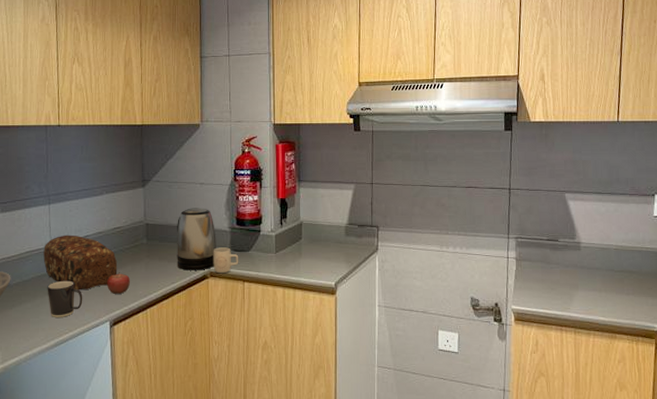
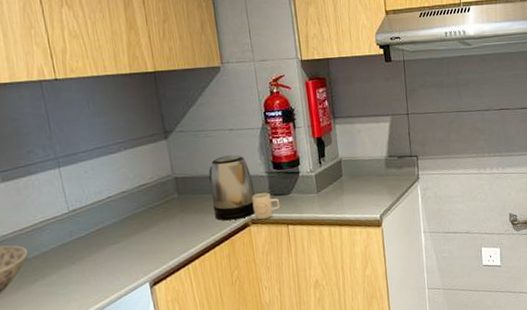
bread loaf: present [43,235,118,291] -> none [61,198,150,255]
mug: present [47,280,83,317] -> none [71,246,116,286]
fruit: present [106,272,130,294] -> none [139,231,166,254]

